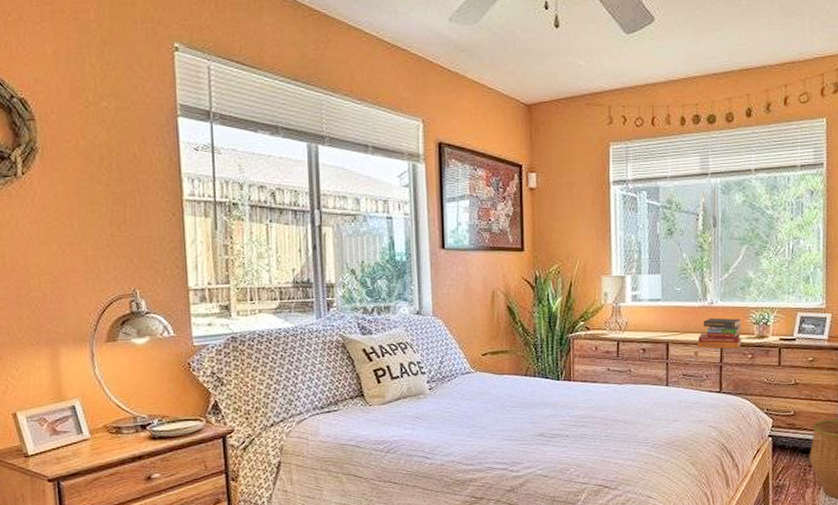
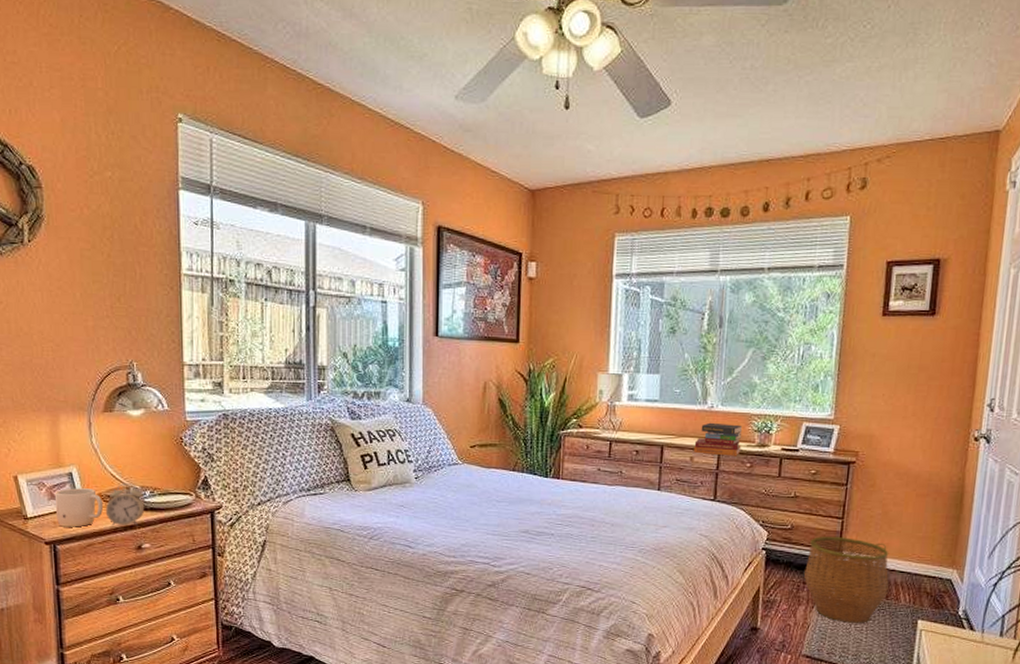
mug: none [56,421,110,462] -> present [54,488,104,527]
alarm clock: none [111,413,154,458] -> present [105,483,145,526]

